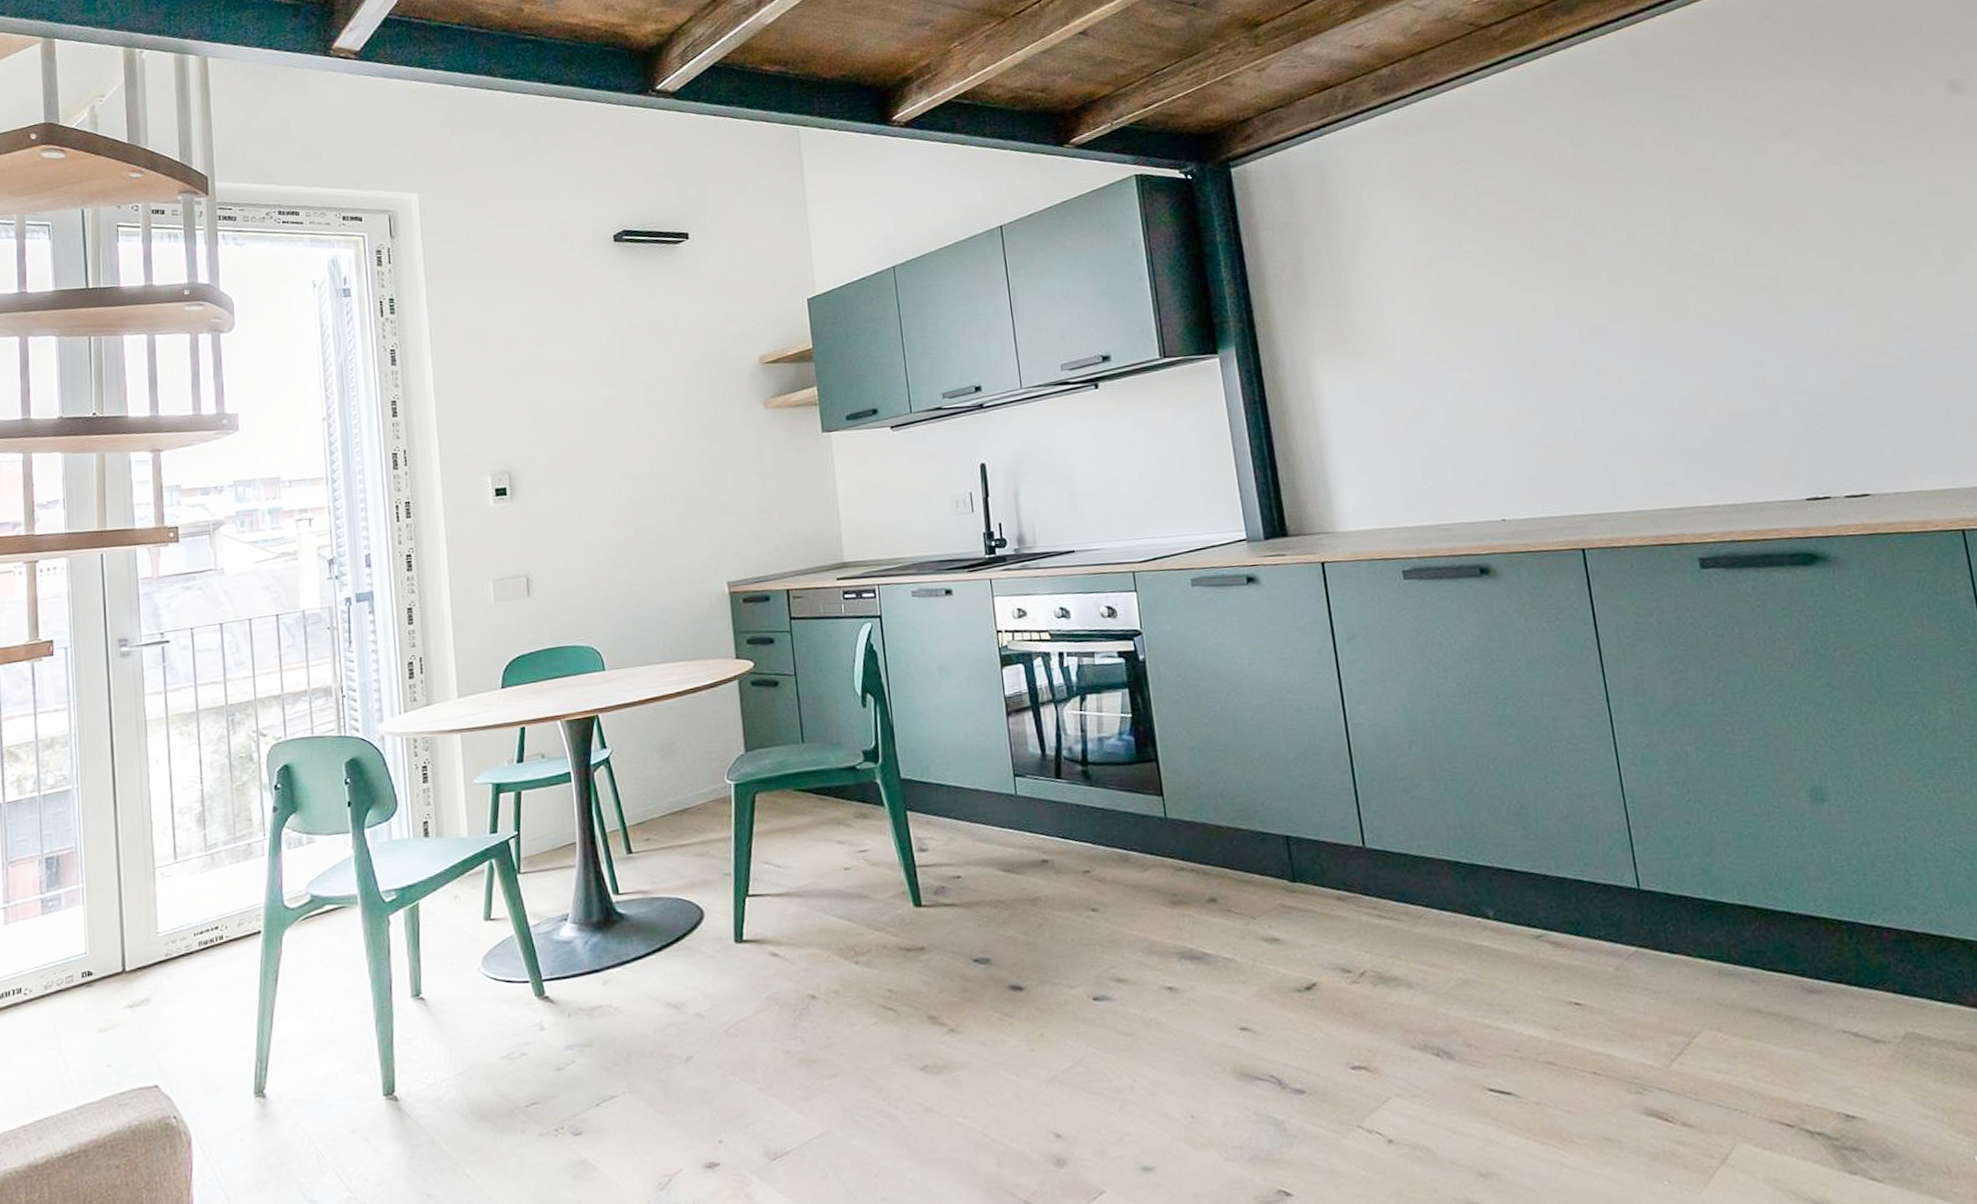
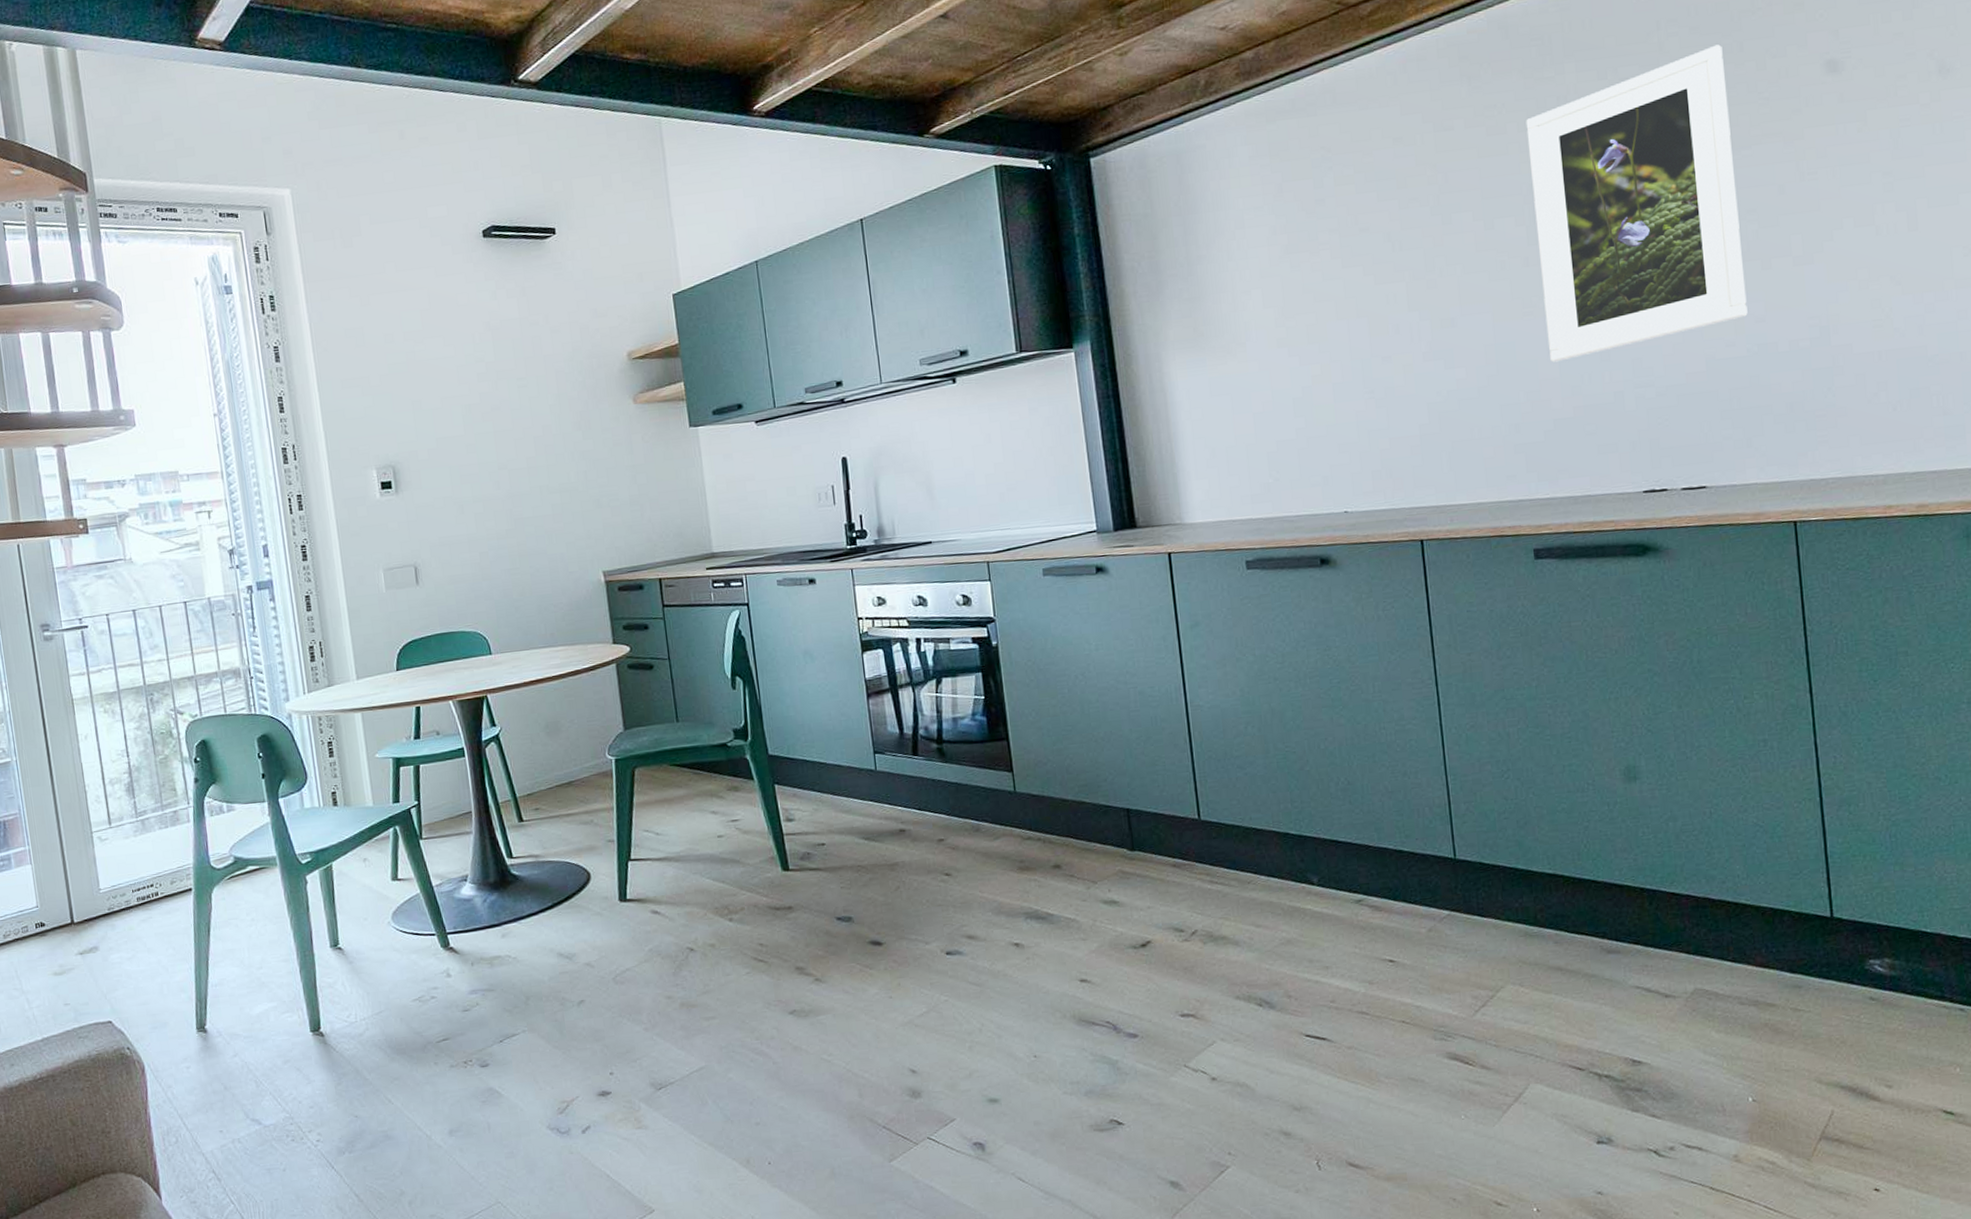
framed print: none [1661,66,1896,370] -> present [1526,44,1748,363]

